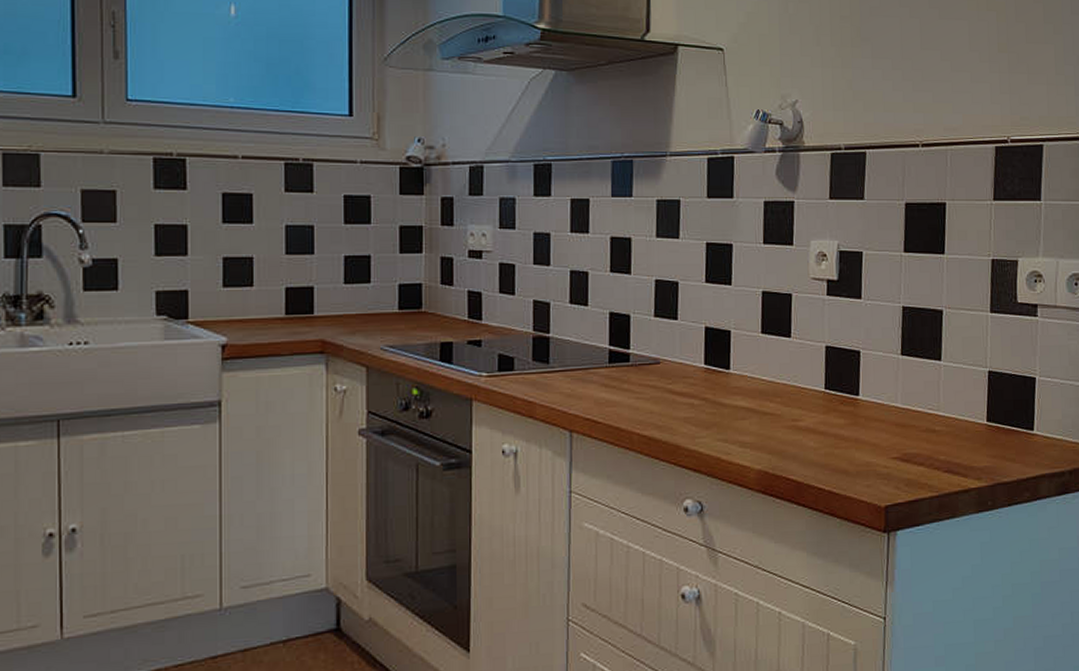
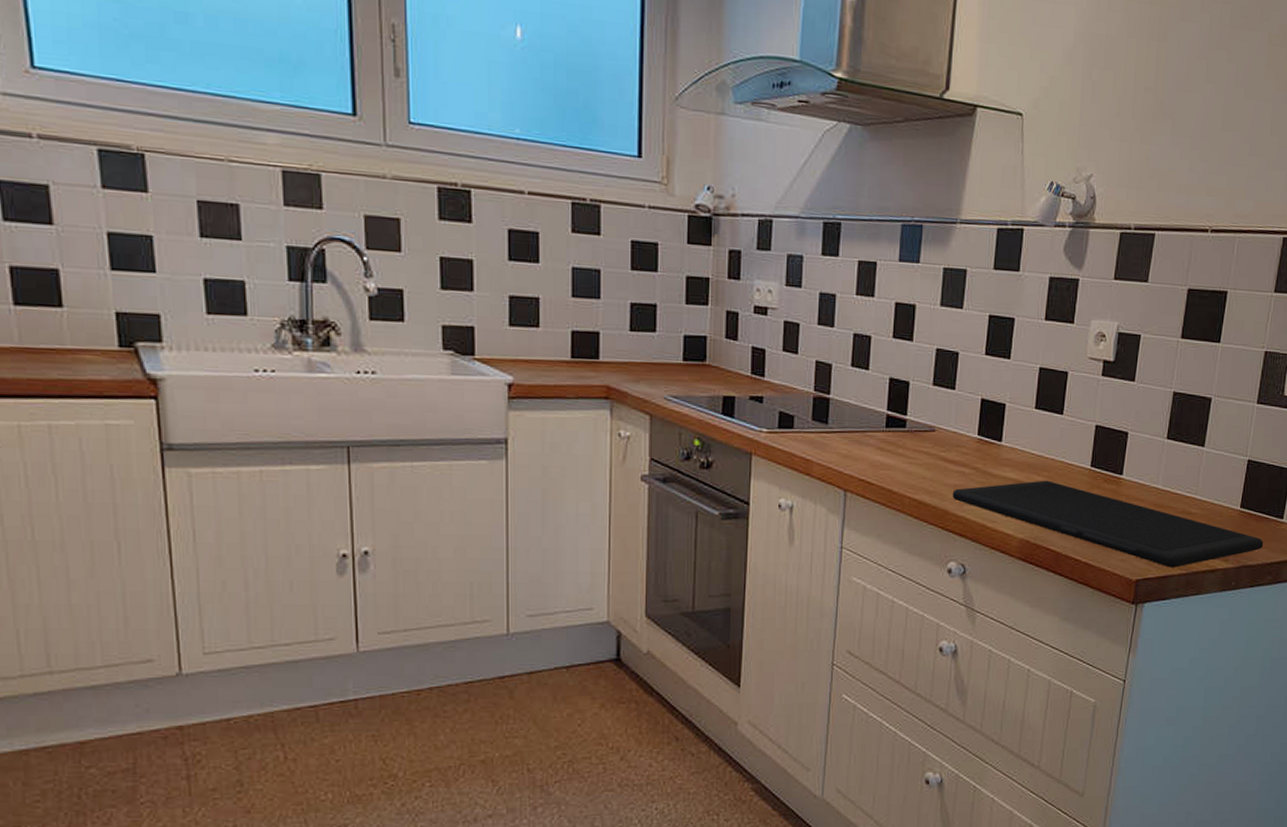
cutting board: none [682,406,1017,491] -> present [952,480,1264,568]

